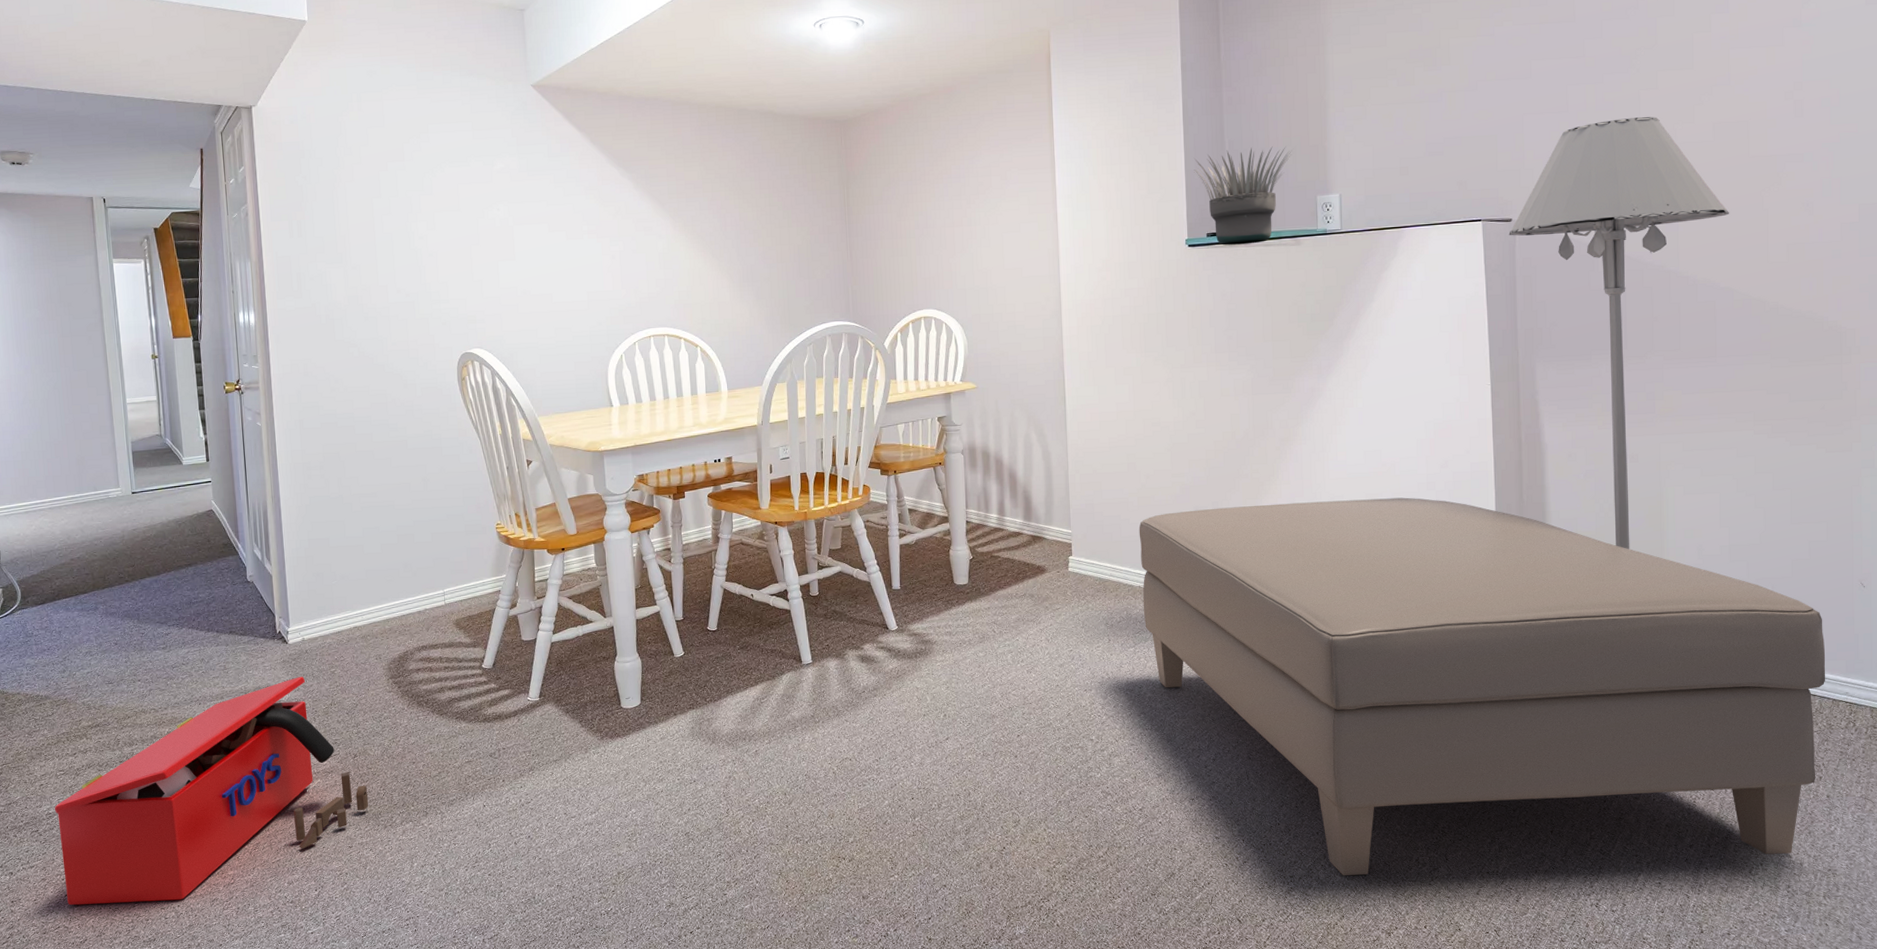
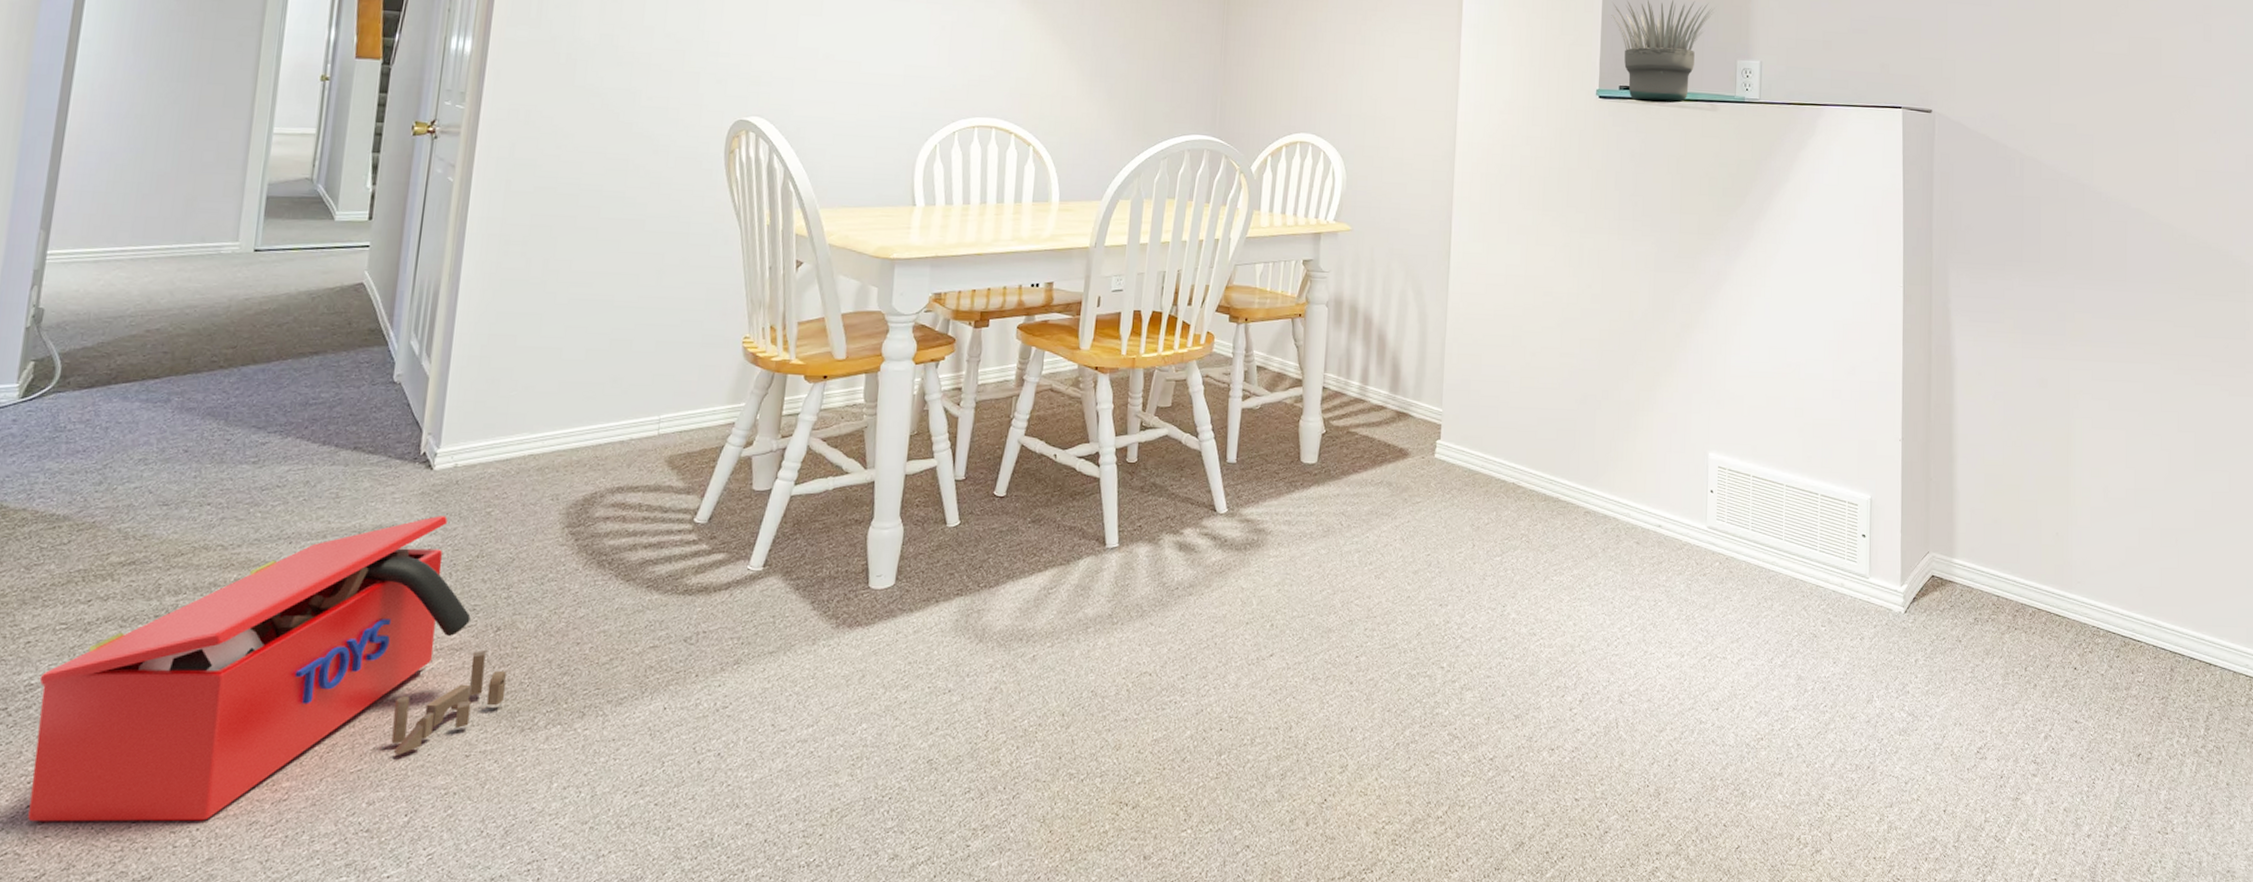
ottoman: present [1138,497,1826,876] -> none [1515,397,2227,855]
floor lamp: present [1508,117,1730,550] -> none [1928,20,2142,485]

